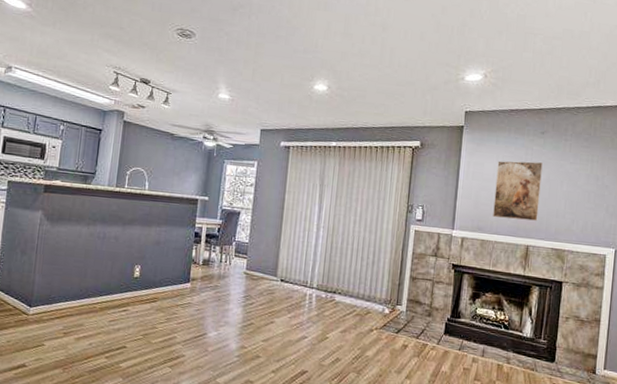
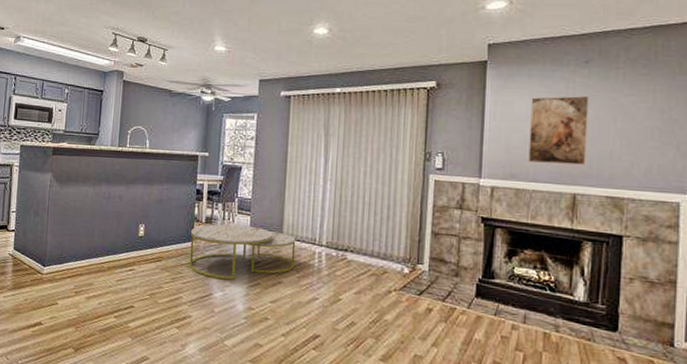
coffee table: none [184,266,289,321] -> present [189,224,296,281]

